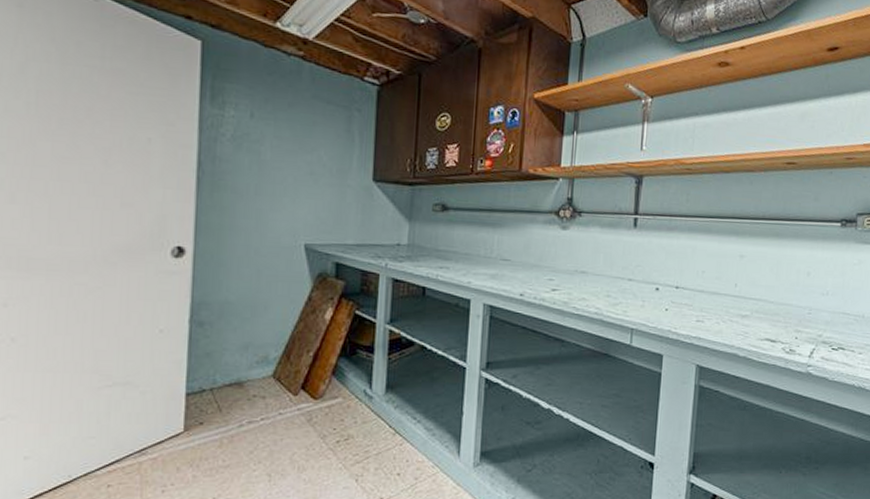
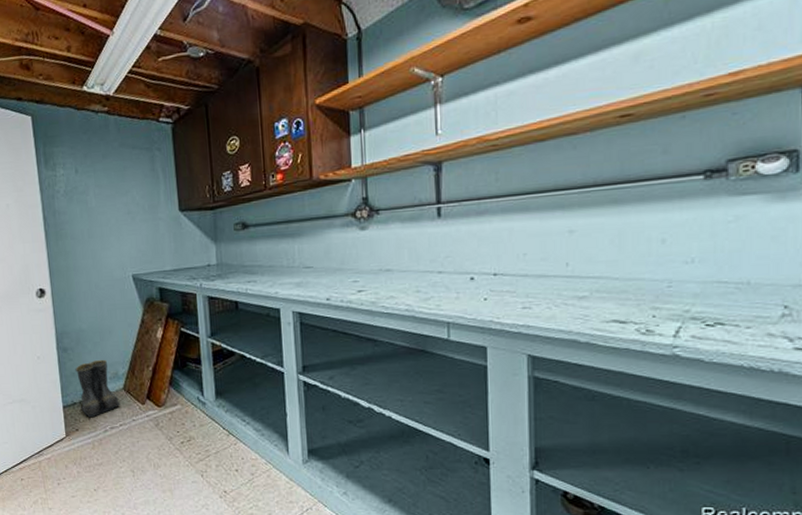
boots: none [210,339,266,409] -> present [75,359,121,418]

